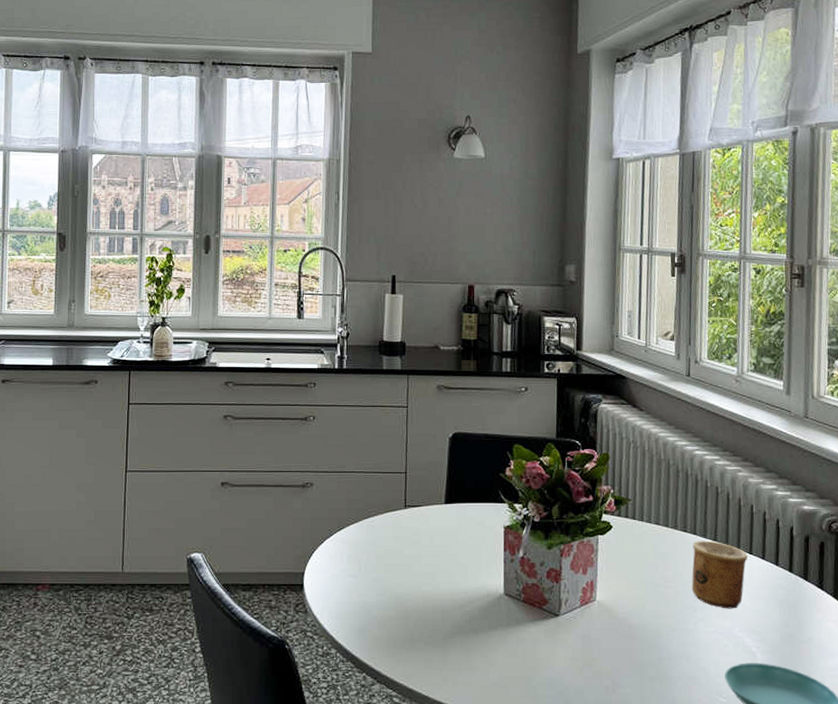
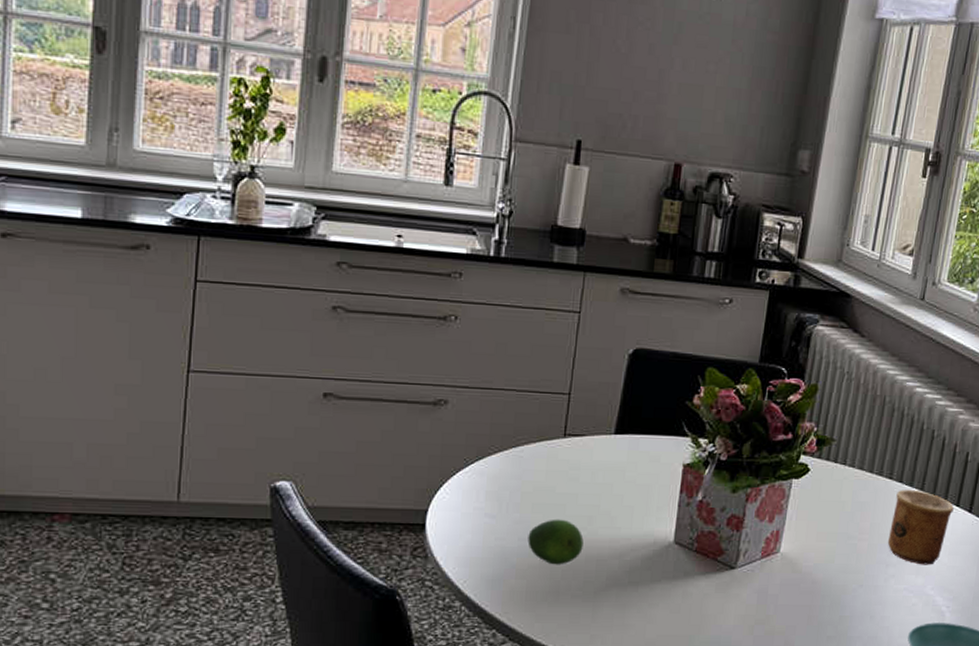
fruit: none [384,577,429,616] -> present [528,519,584,565]

